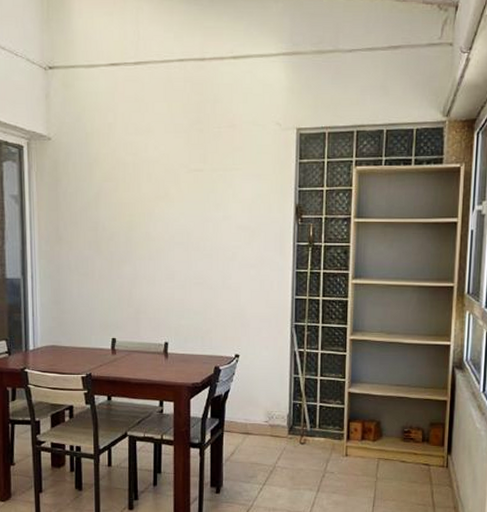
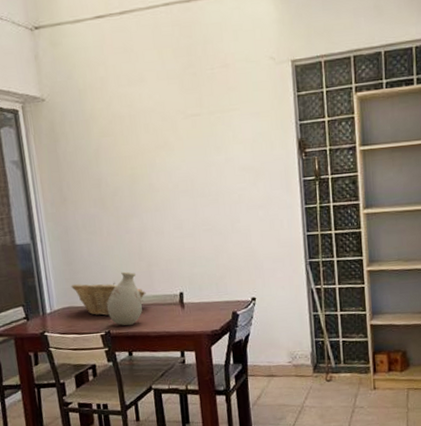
fruit basket: none [57,324,131,358] -> present [71,282,146,316]
vase: none [90,316,127,371] -> present [106,271,143,326]

